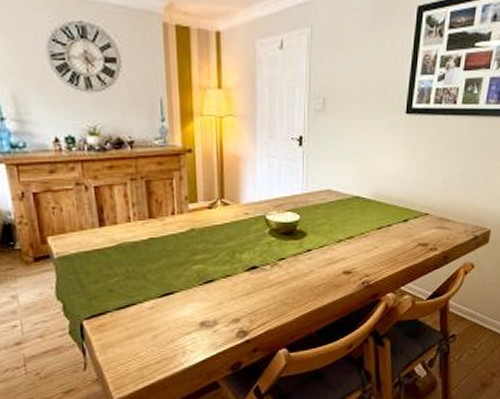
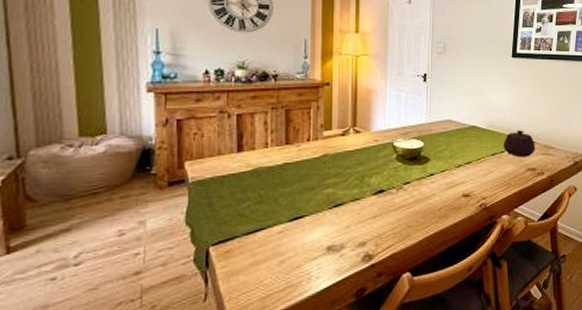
teapot: none [390,201,428,231] -> present [503,130,535,157]

